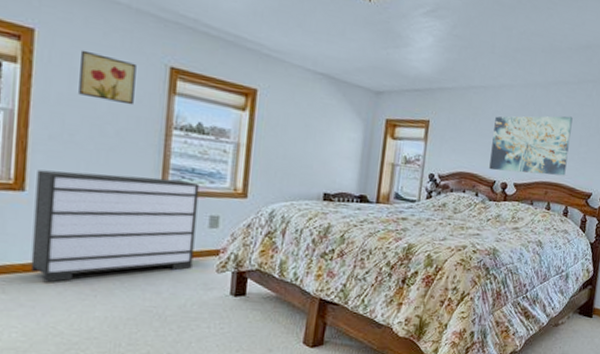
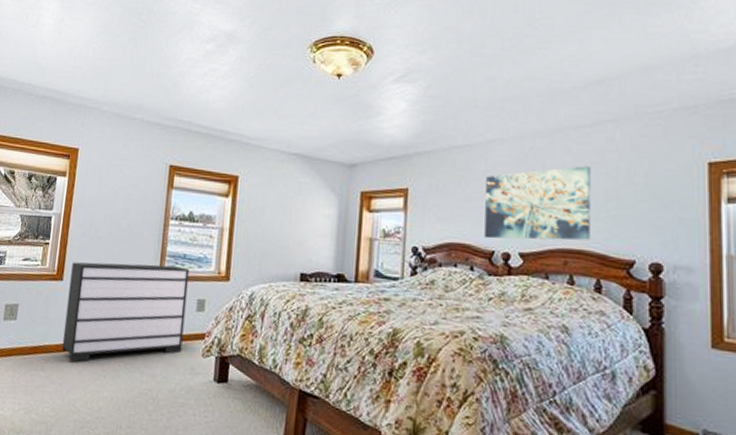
wall art: present [79,50,137,106] -> none [104,160,145,202]

